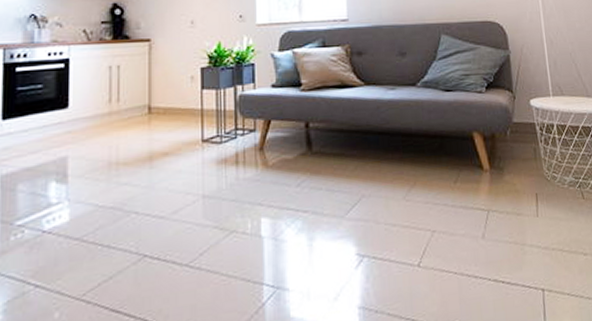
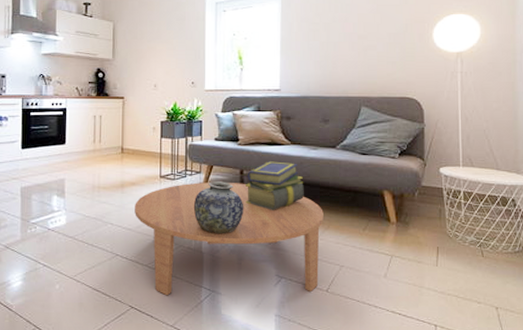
coffee table: none [168,139,409,304] -> present [135,182,323,296]
vase: none [247,139,313,210] -> present [193,181,244,234]
stack of books: none [313,107,384,171] -> present [246,161,304,210]

